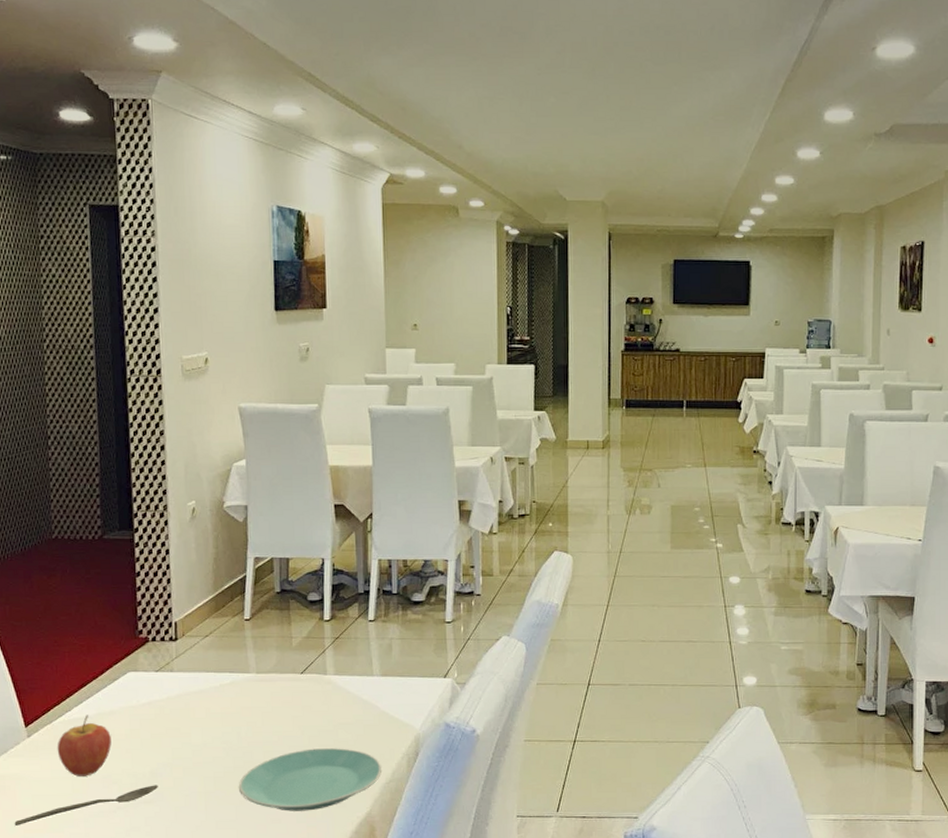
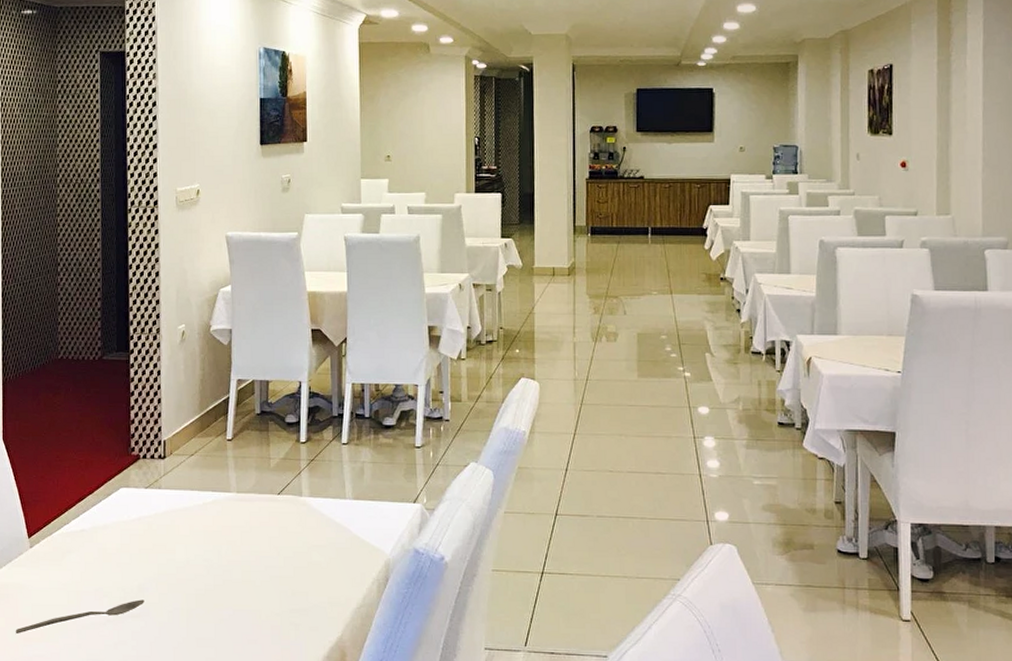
fruit: present [57,715,112,777] -> none [55,528,104,588]
plate: present [239,748,381,811] -> none [219,570,353,633]

